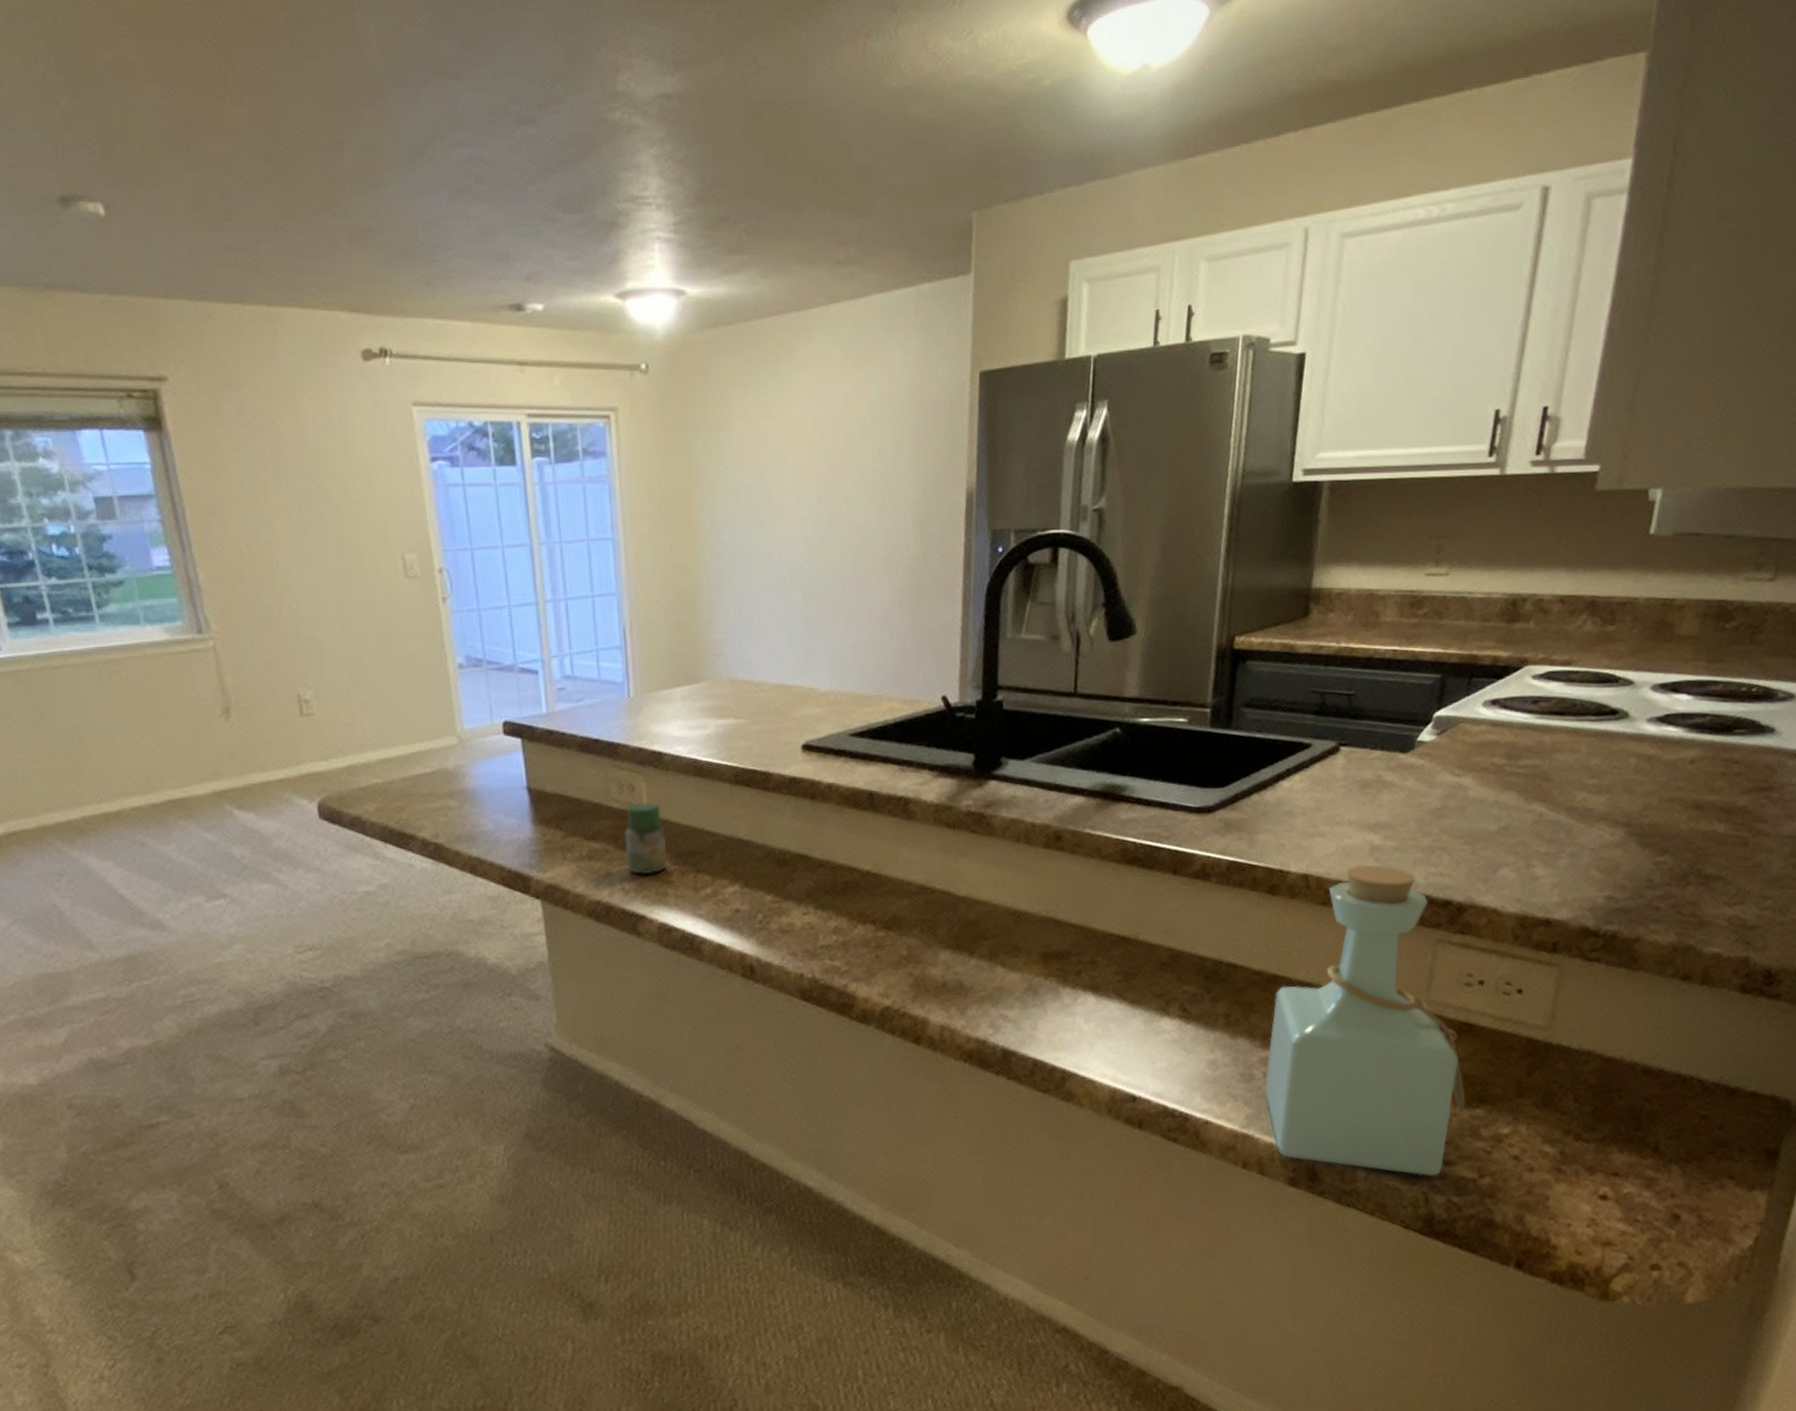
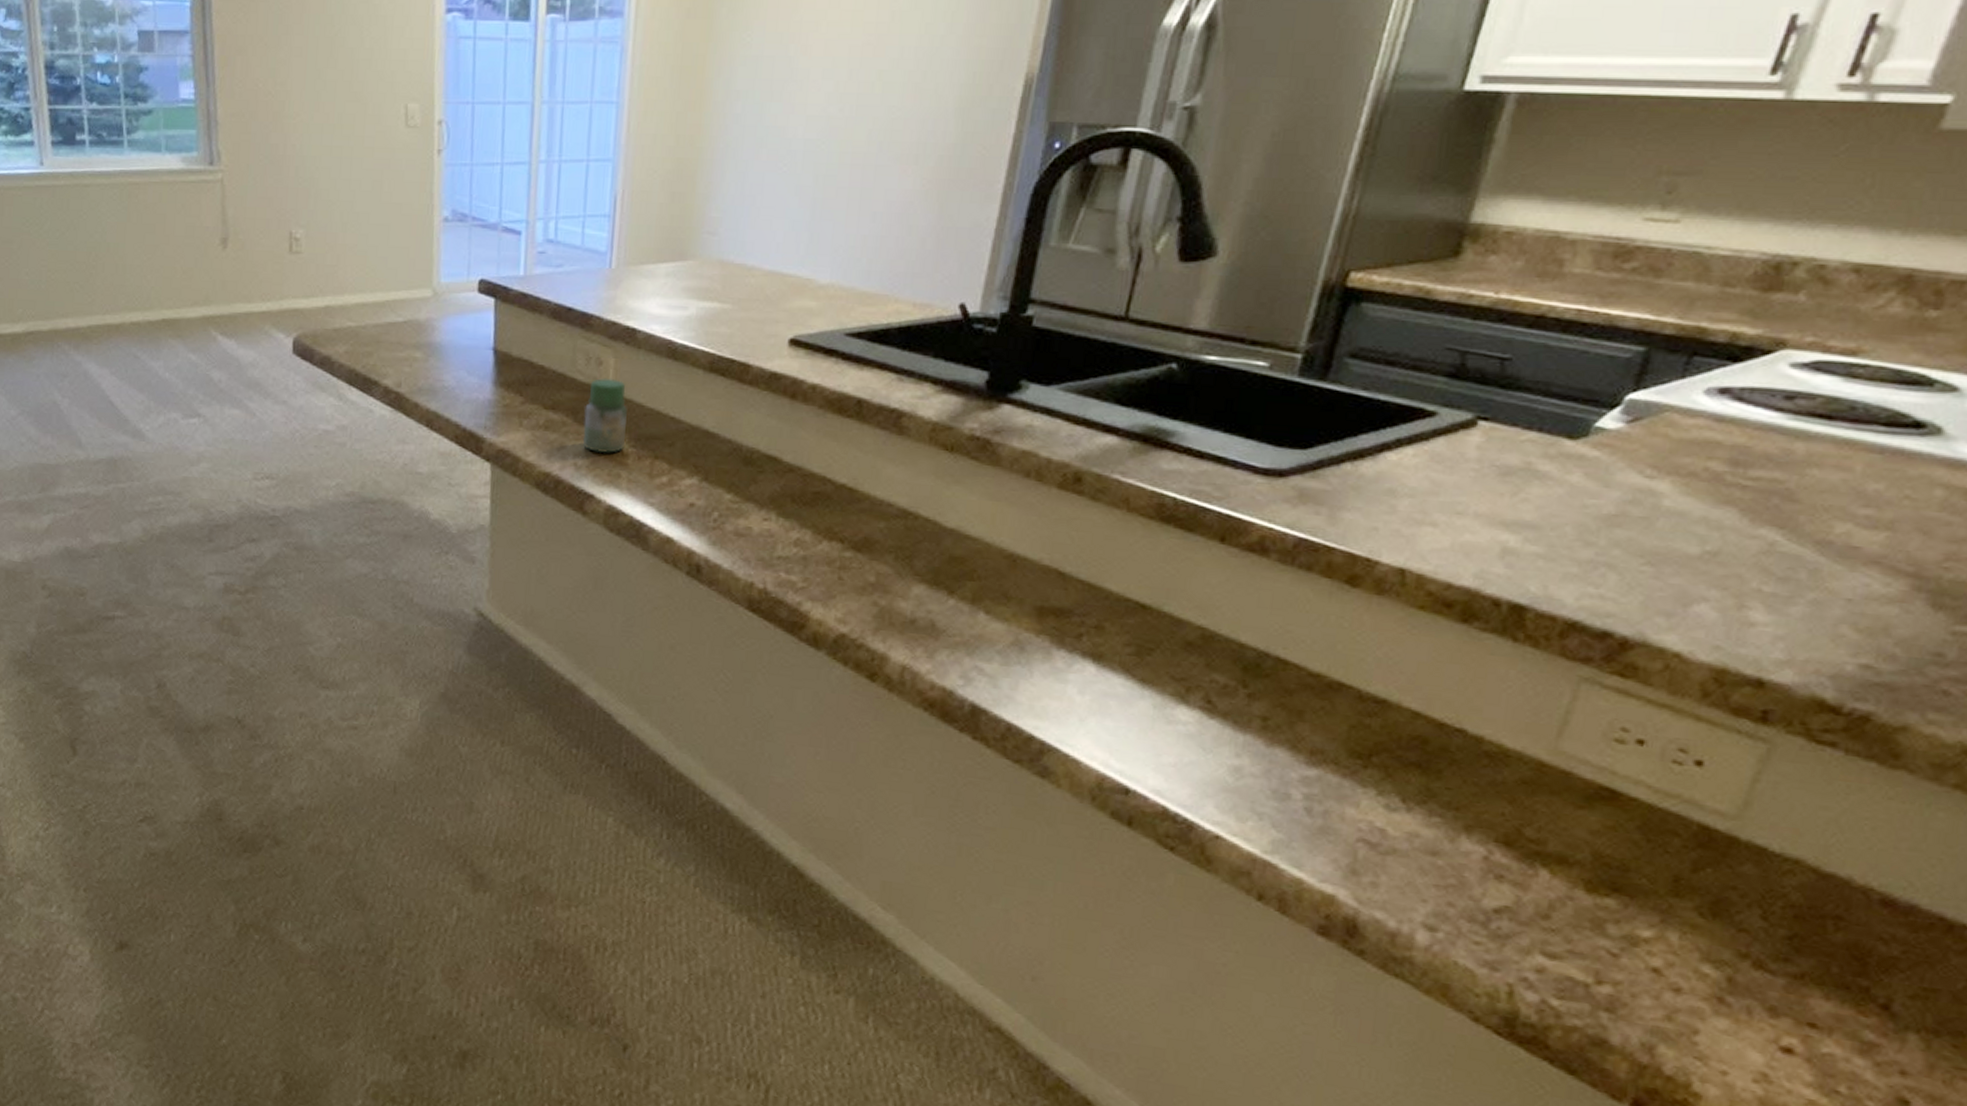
bottle: present [1264,865,1466,1177] -> none [1301,569,1593,968]

